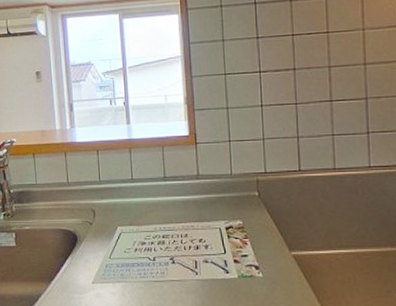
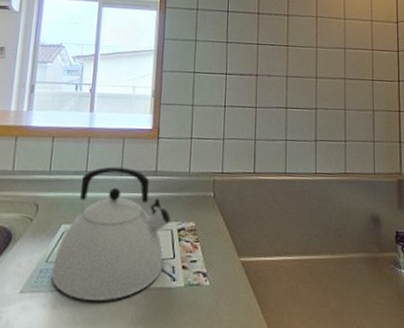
kettle: none [115,173,217,290] -> present [50,166,170,301]

